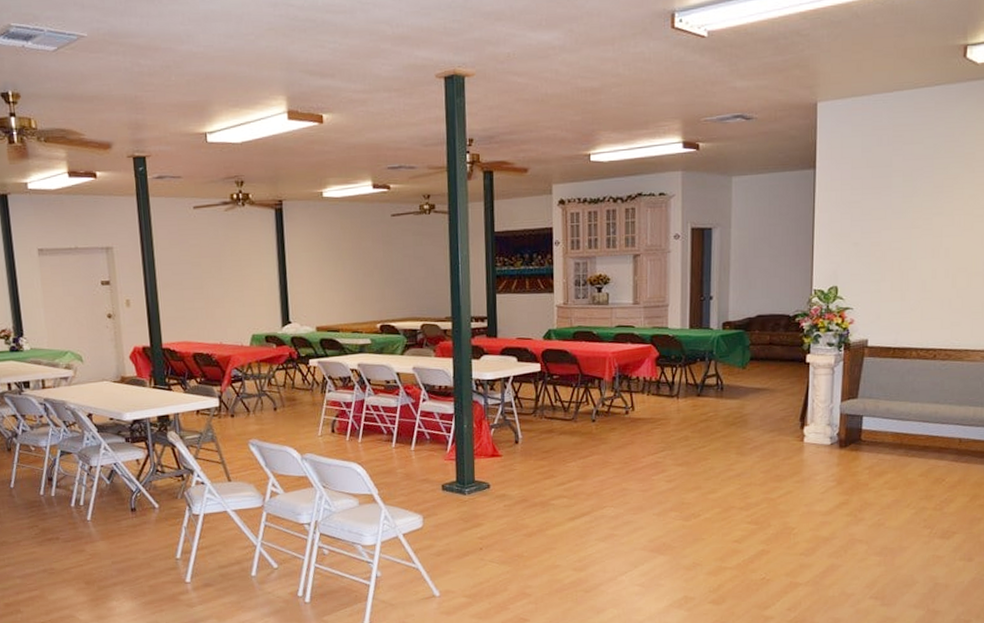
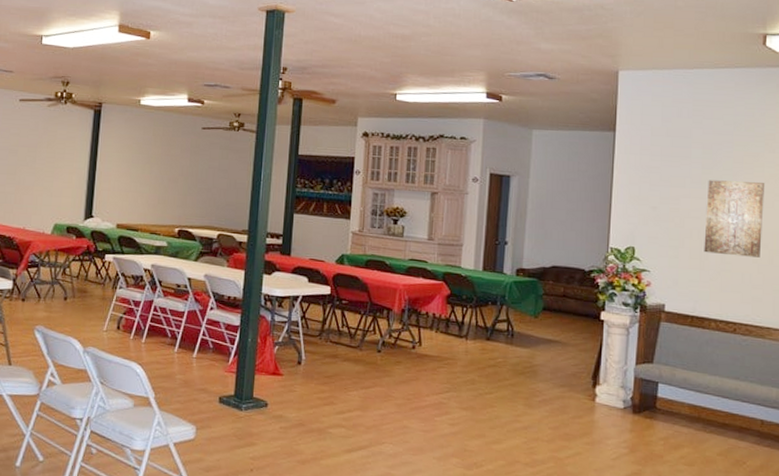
wall art: none [905,205,965,283] -> present [704,180,765,258]

